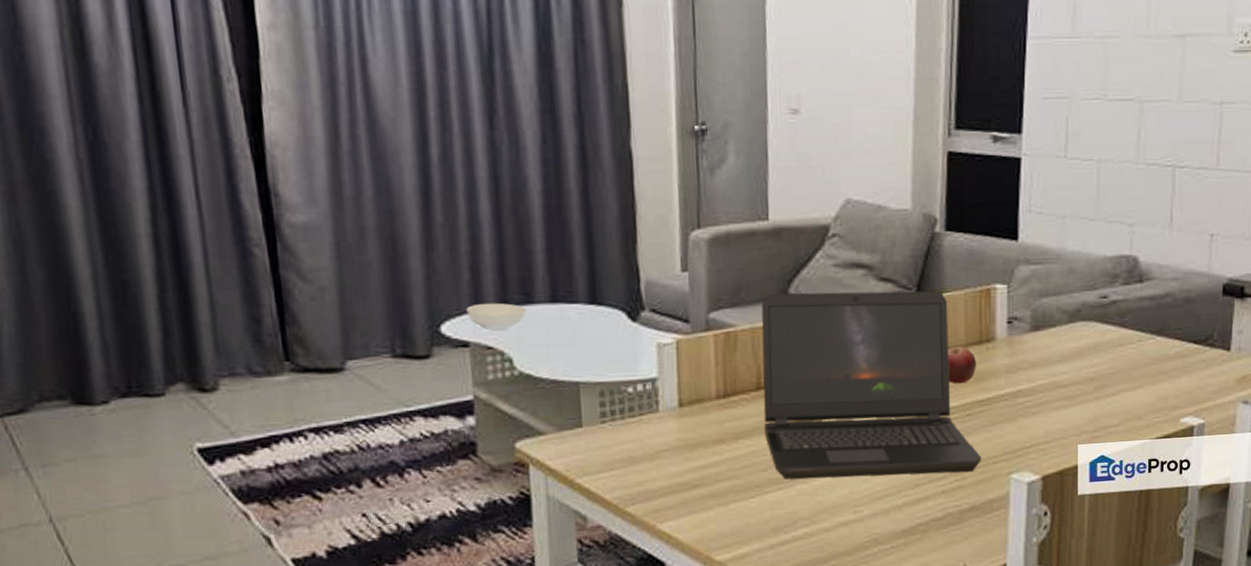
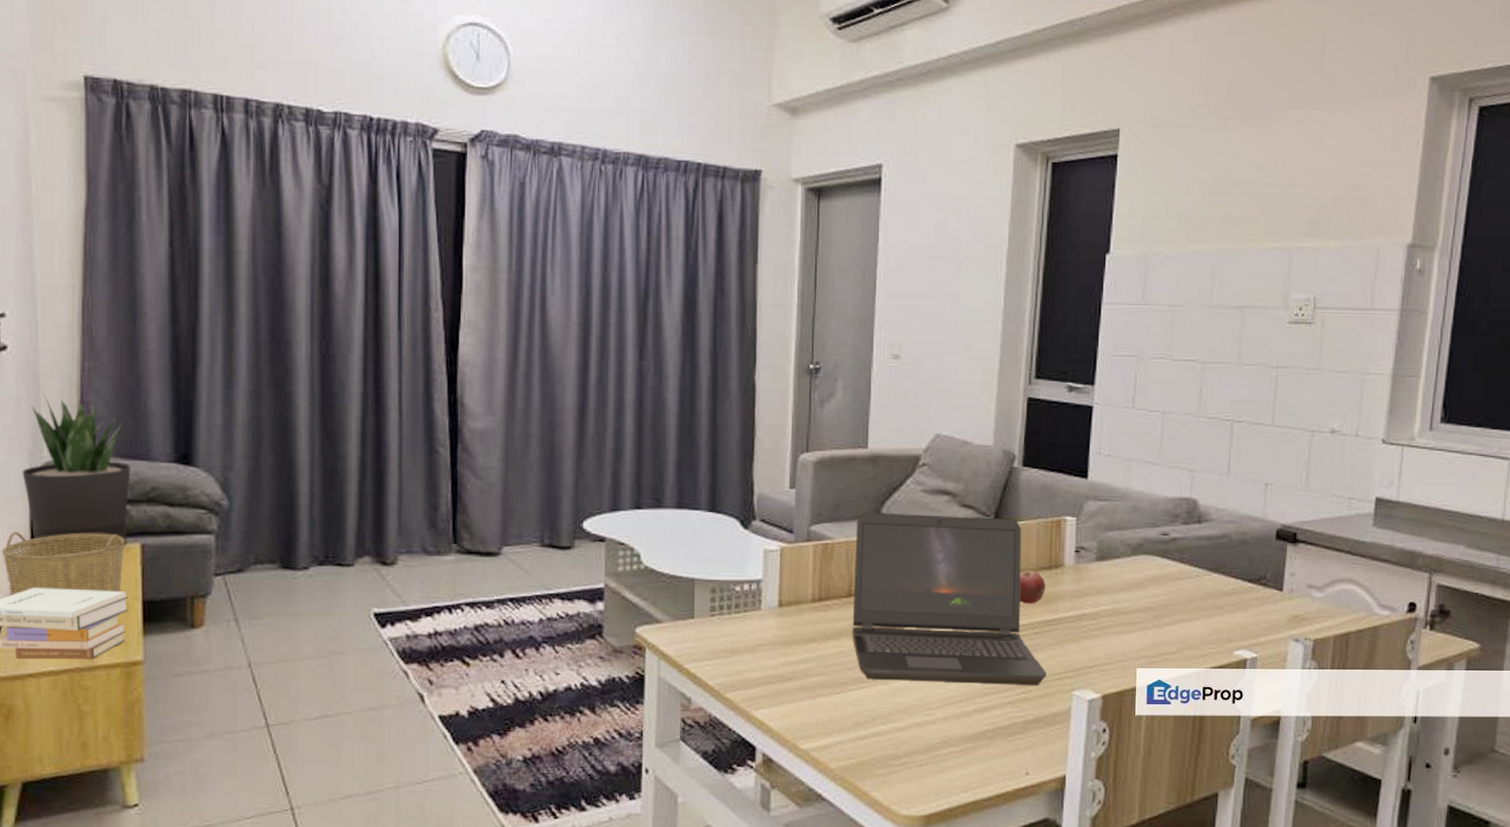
bowl: present [466,303,526,332] -> none [606,505,656,530]

